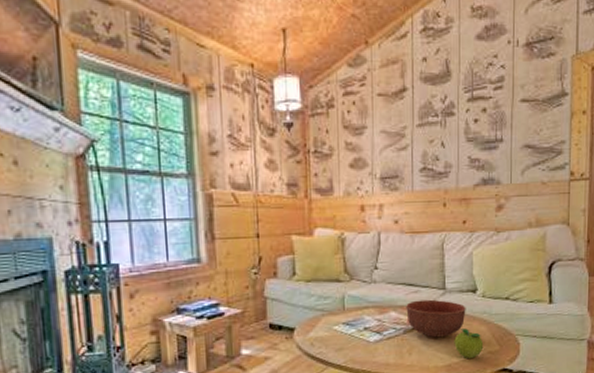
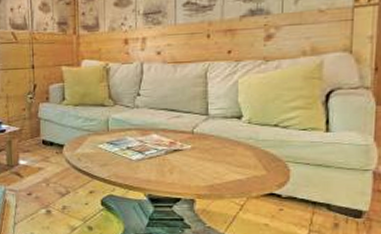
bowl: present [406,299,466,338] -> none [168,124,230,160]
fruit: present [454,328,484,359] -> none [217,153,249,182]

